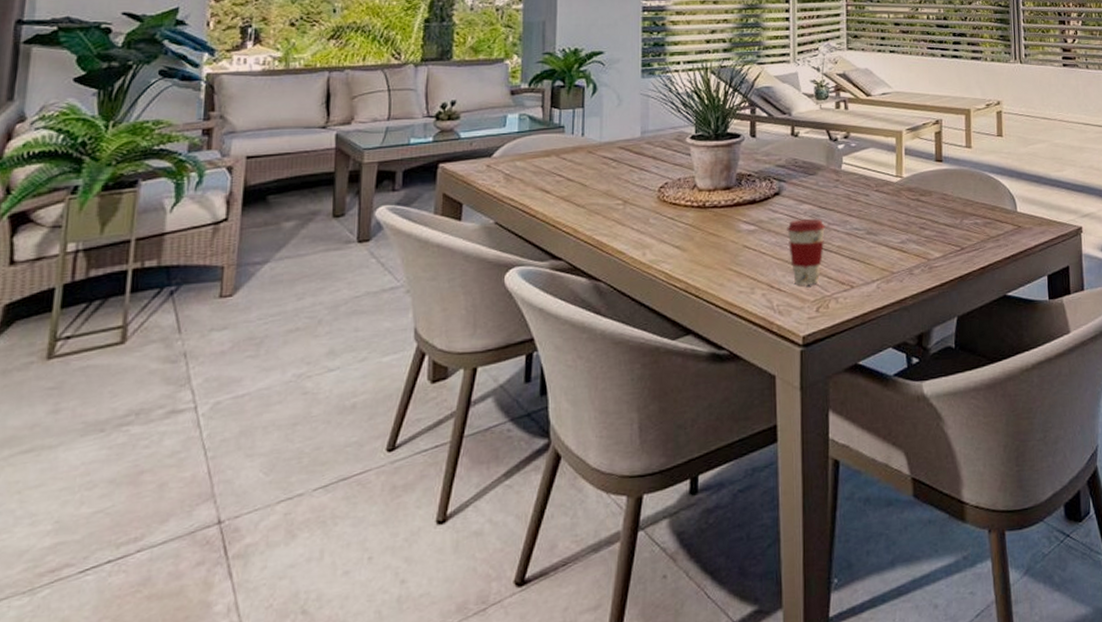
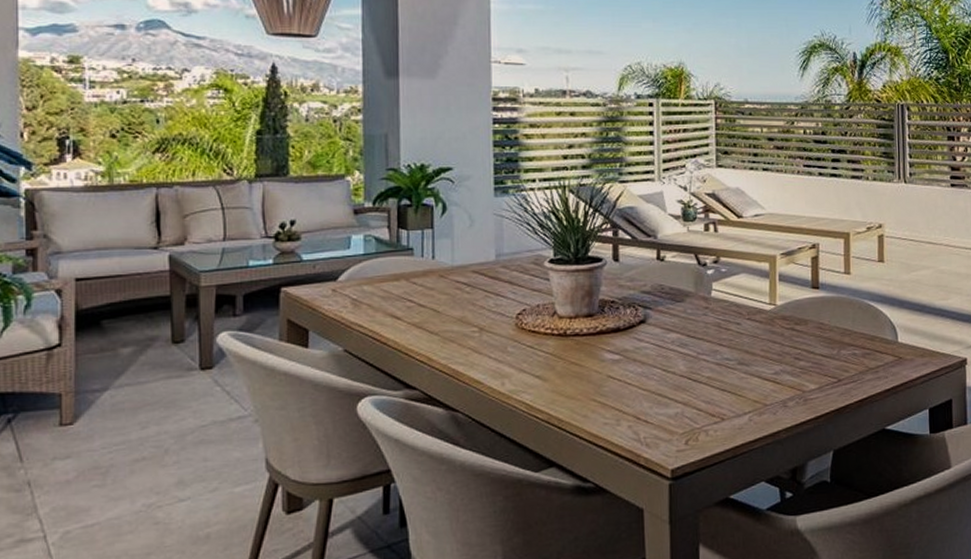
coffee cup: present [787,218,826,286] -> none [653,347,695,418]

